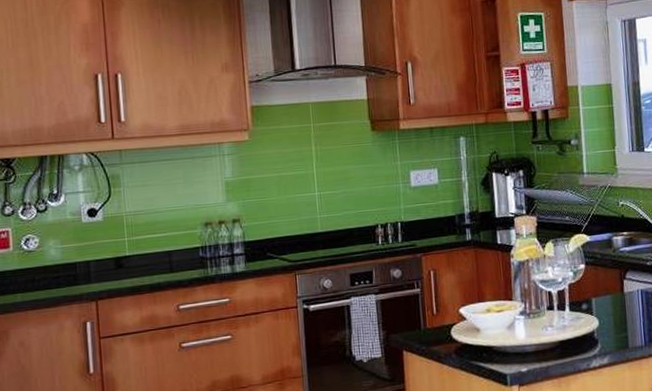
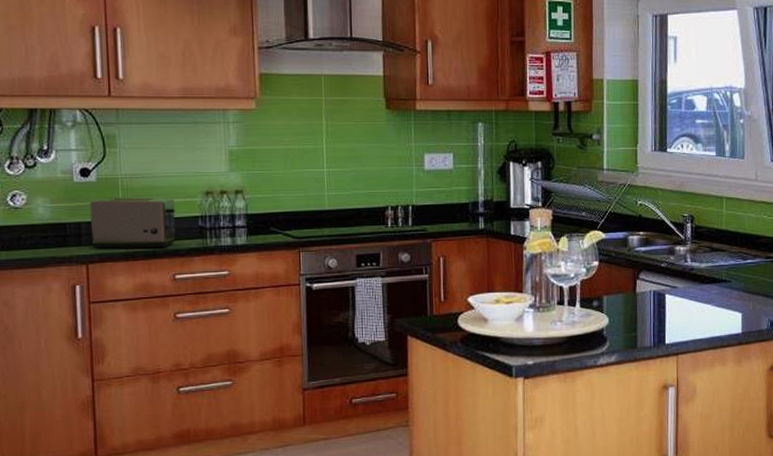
toaster: none [97,230,179,285] -> present [89,197,176,249]

